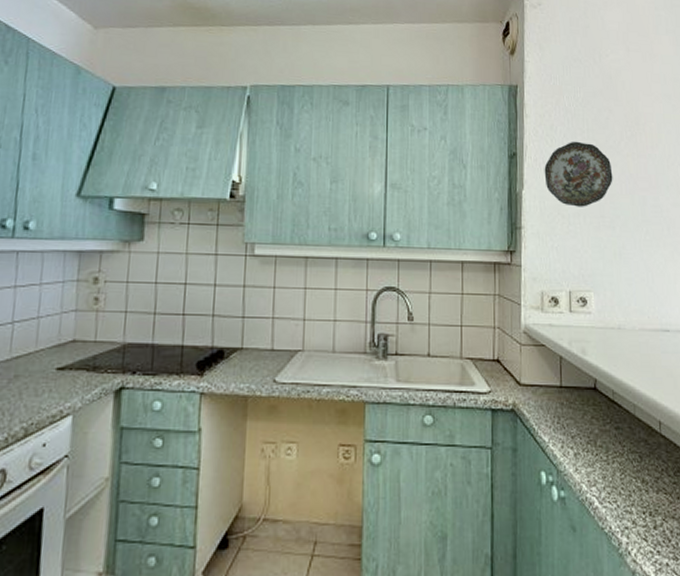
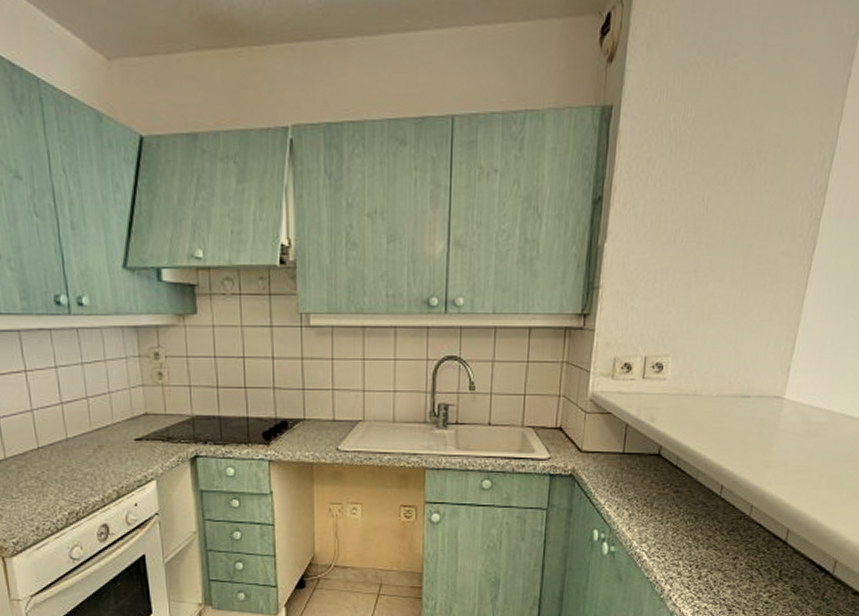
decorative plate: present [544,141,613,207] -> none [633,177,717,261]

